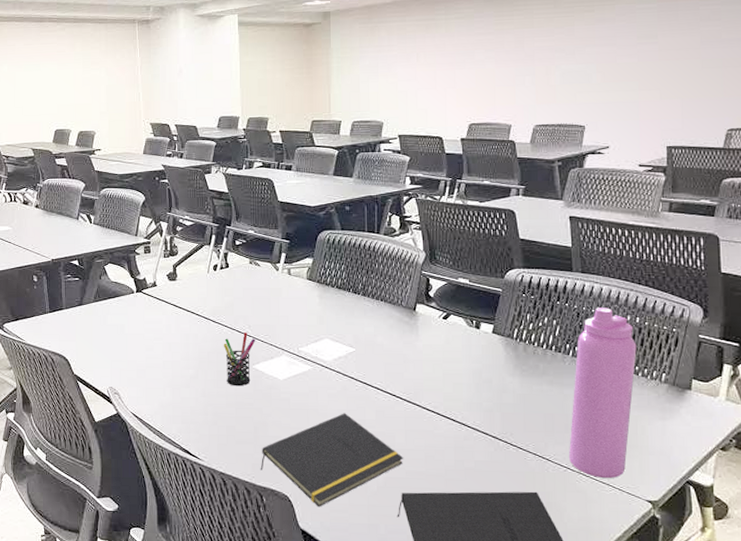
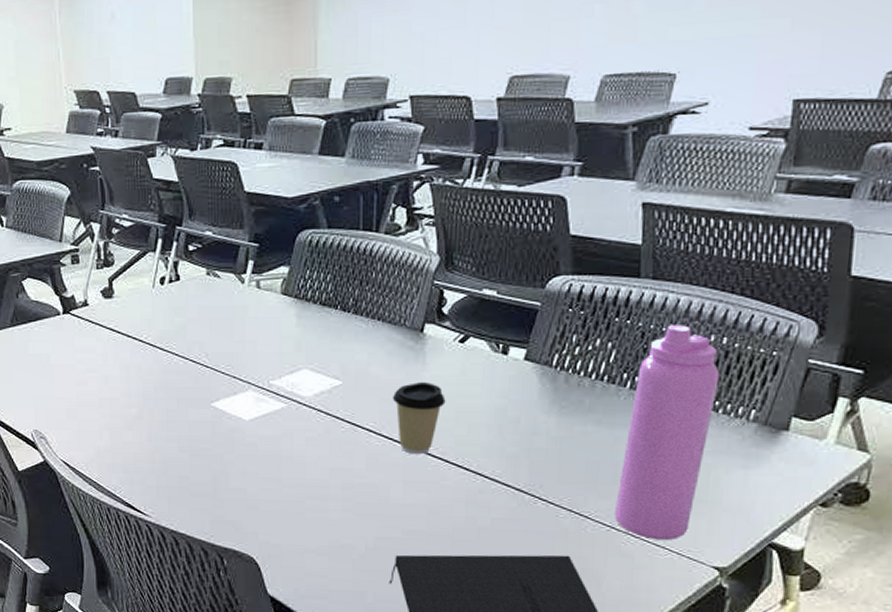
pen holder: present [223,331,256,387] -> none [173,361,215,429]
notepad: present [260,413,404,508] -> none [220,460,401,572]
coffee cup: none [394,350,435,408] -> present [392,382,446,455]

